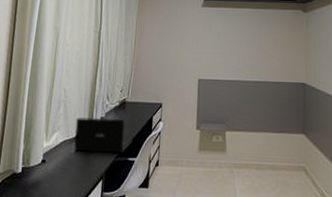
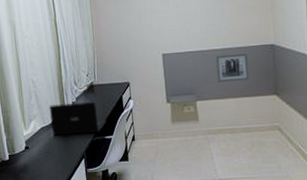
wall art: none [248,87,279,116] -> present [215,53,249,83]

